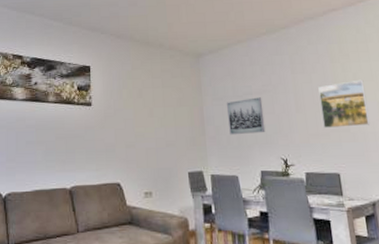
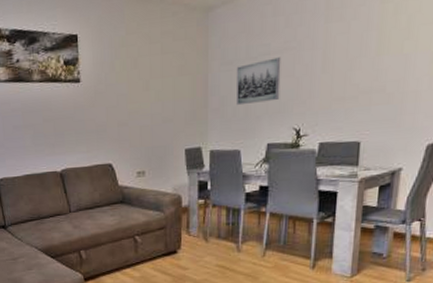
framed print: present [318,79,371,128] -> none [353,23,420,90]

